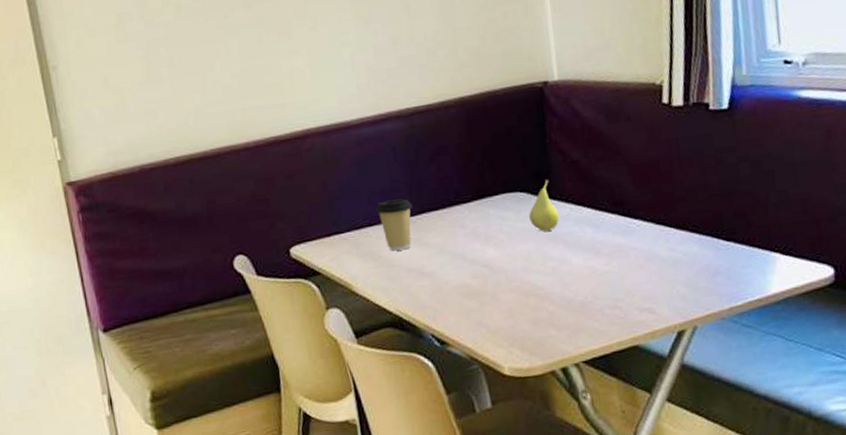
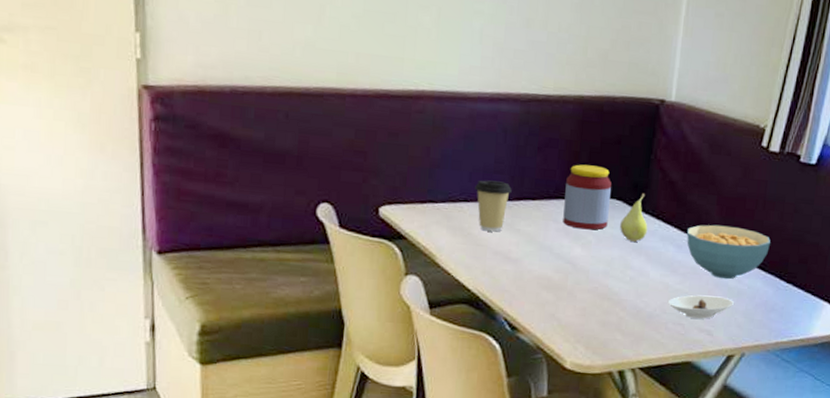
jar: none [464,162,516,230] -> present [563,164,611,230]
saucer: none [599,270,672,299] -> present [668,295,734,319]
cereal bowl: none [602,193,698,251] -> present [687,224,770,280]

